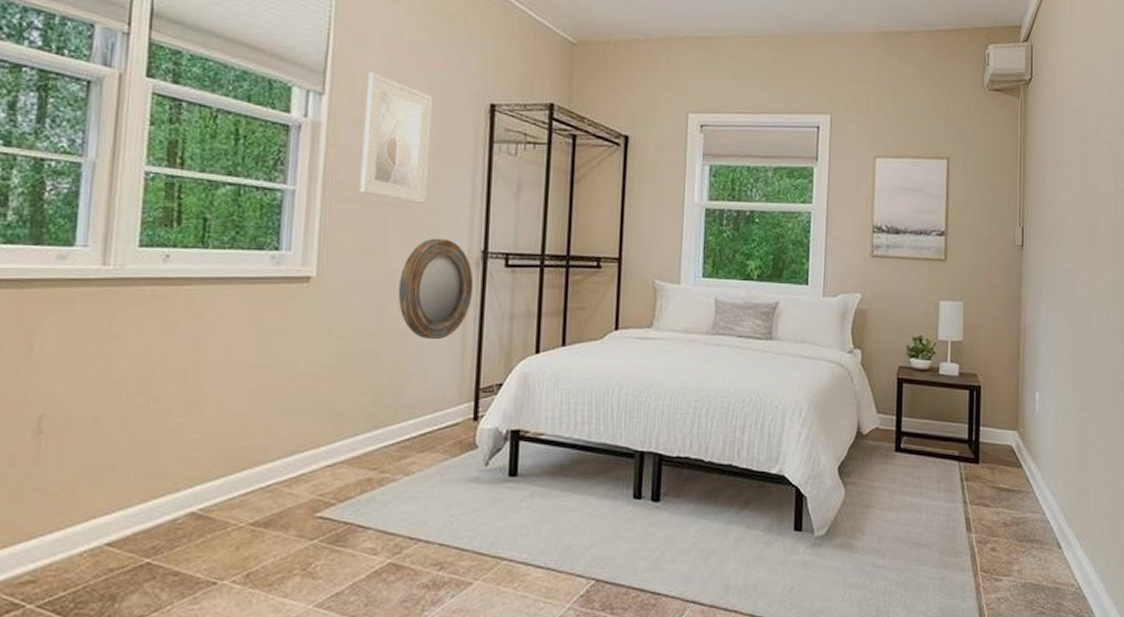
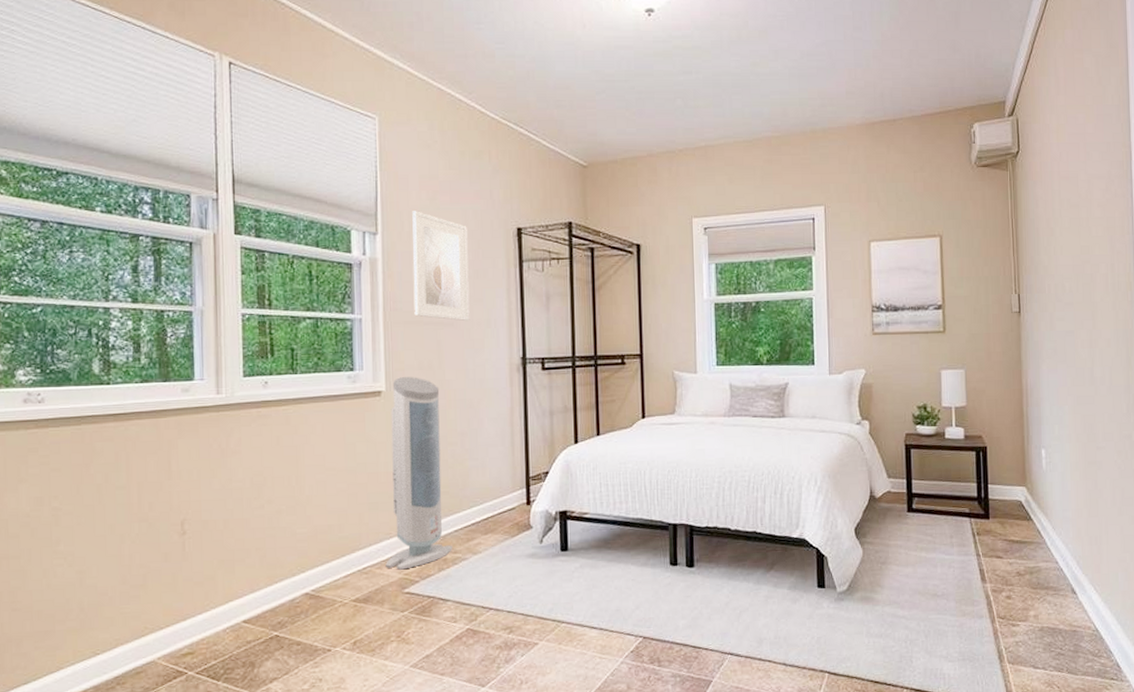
air purifier: none [295,262,382,490] -> present [385,377,452,570]
home mirror: present [398,238,474,340] -> none [453,349,517,438]

